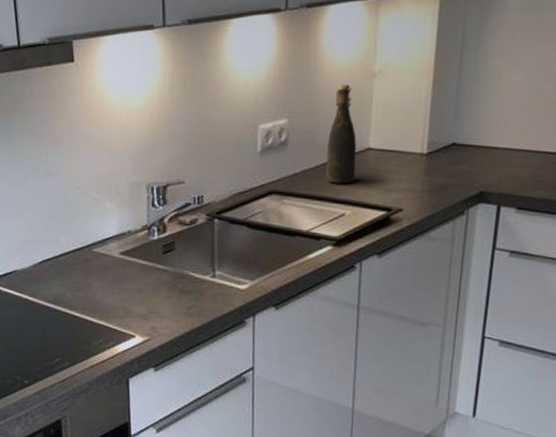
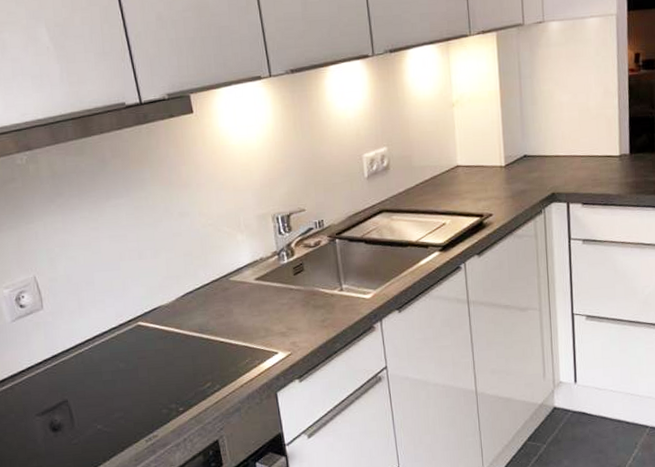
bottle: present [326,84,357,184] -> none [423,114,450,199]

